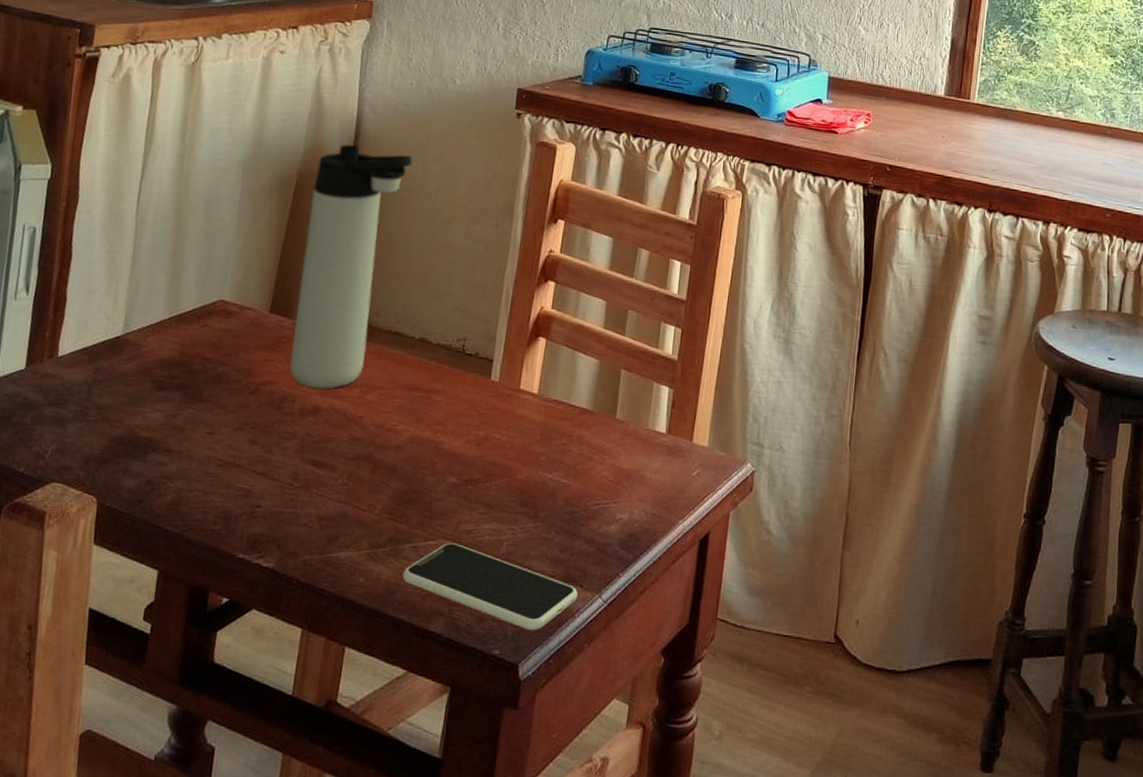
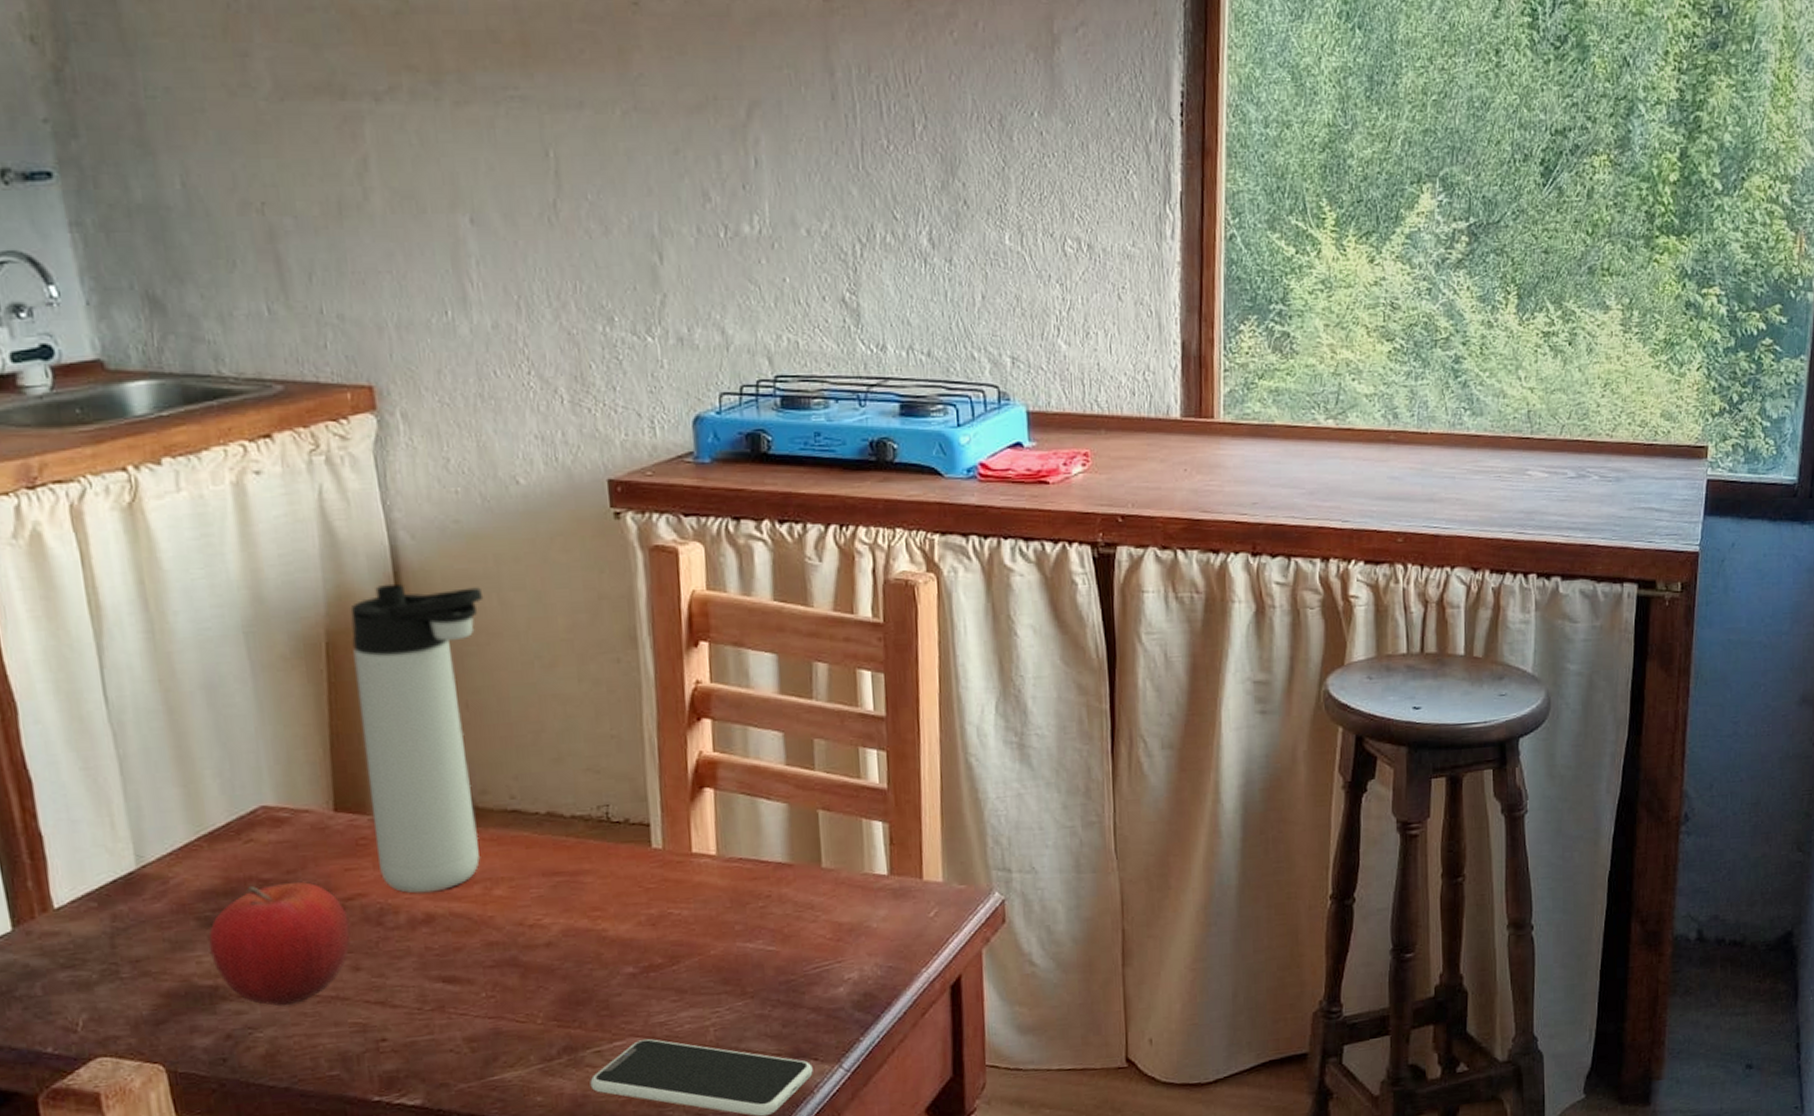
fruit: none [154,362,259,464] -> present [208,881,351,1007]

